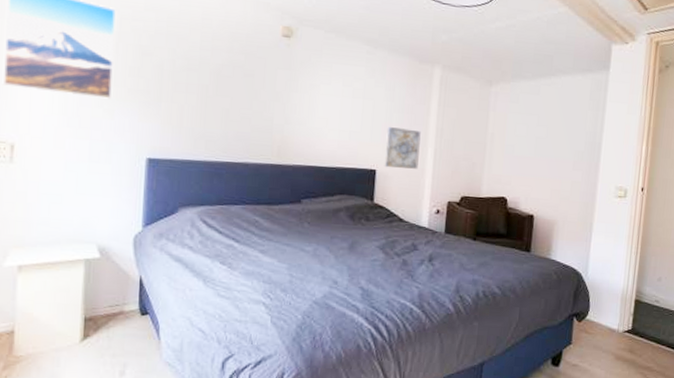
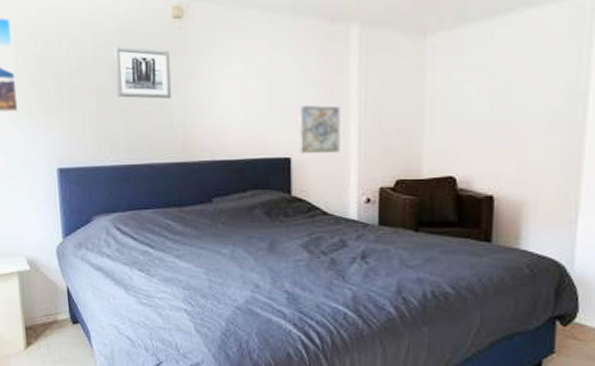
wall art: none [219,53,276,106] -> present [114,47,172,99]

